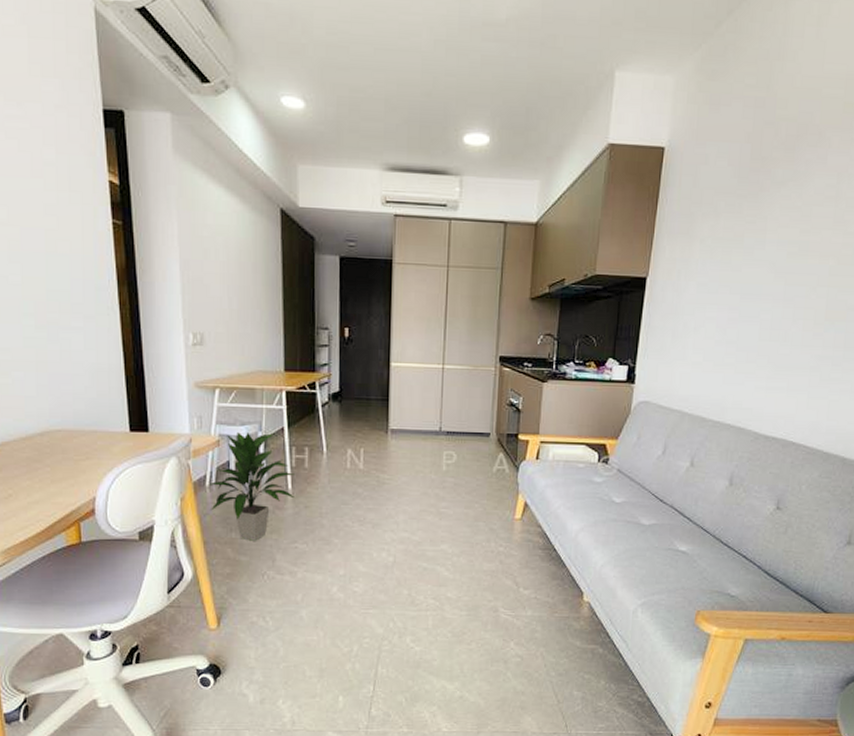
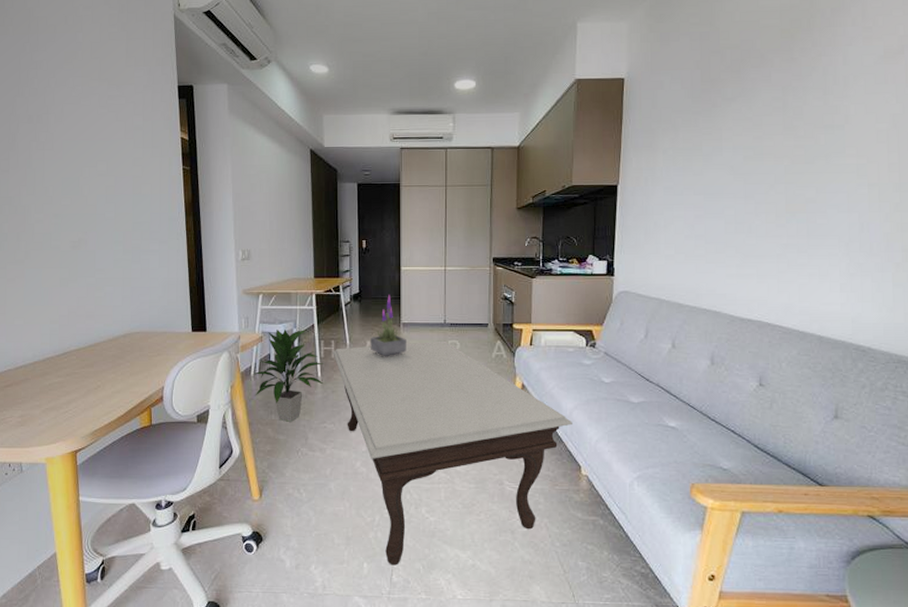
coffee table: none [306,451,577,698] -> present [333,340,572,565]
potted plant: none [352,395,395,470] -> present [371,295,406,358]

